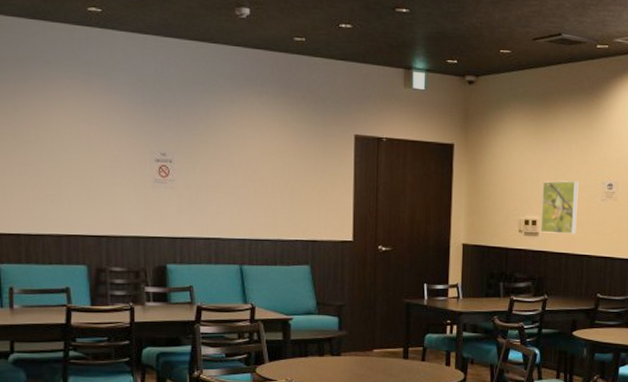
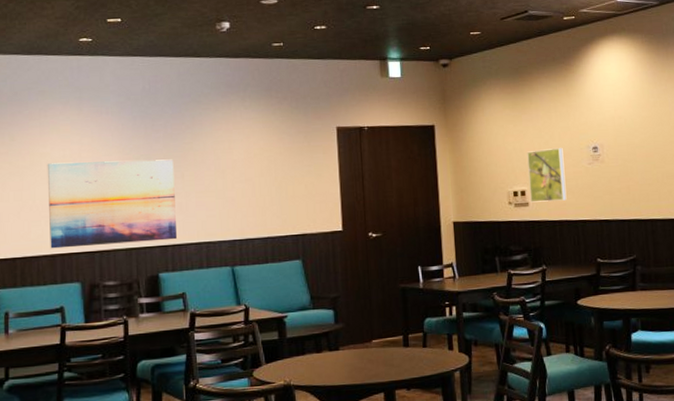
wall art: none [52,140,186,233] -> present [47,159,177,249]

